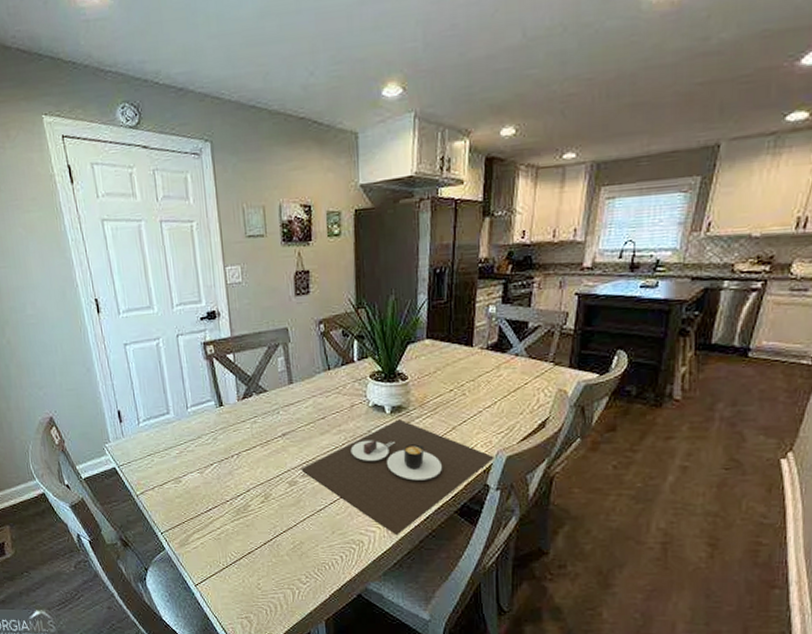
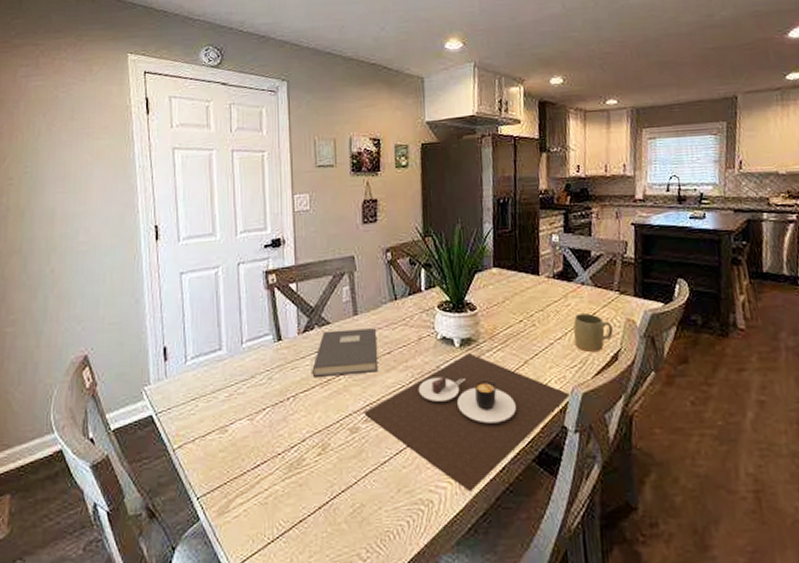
book: none [252,396,312,438] -> present [312,328,378,377]
mug: none [504,384,543,419] -> present [573,313,613,352]

